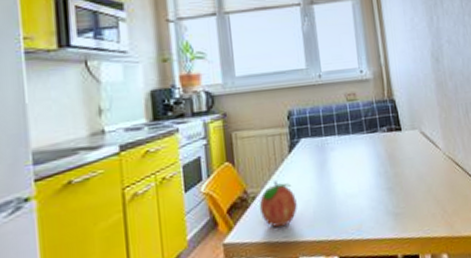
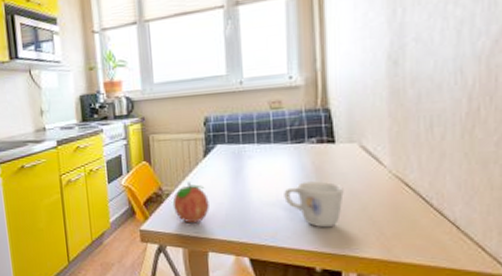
mug: none [364,167,413,214] -> present [284,181,344,228]

